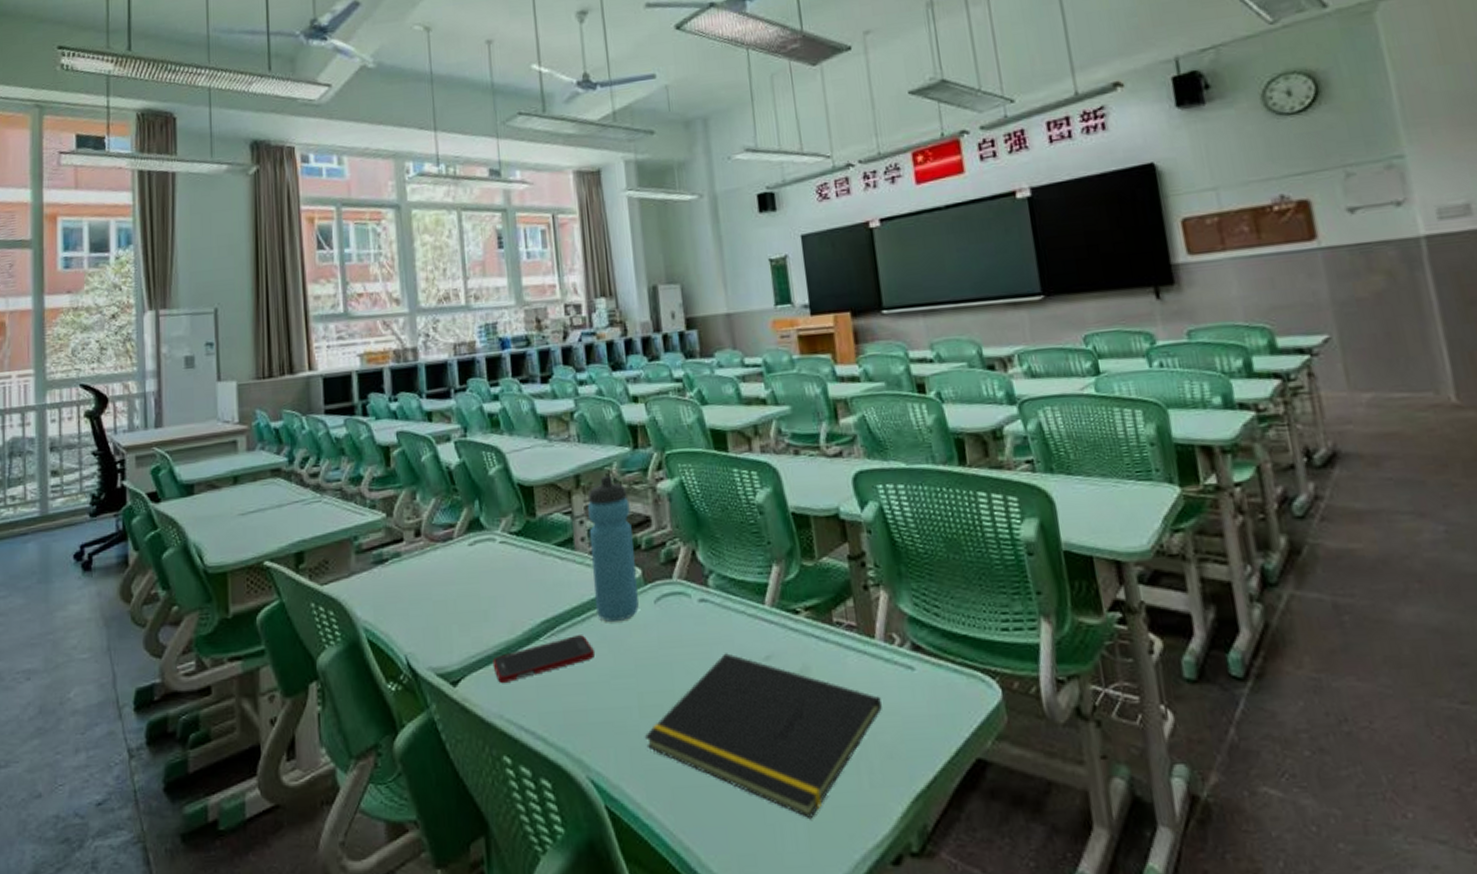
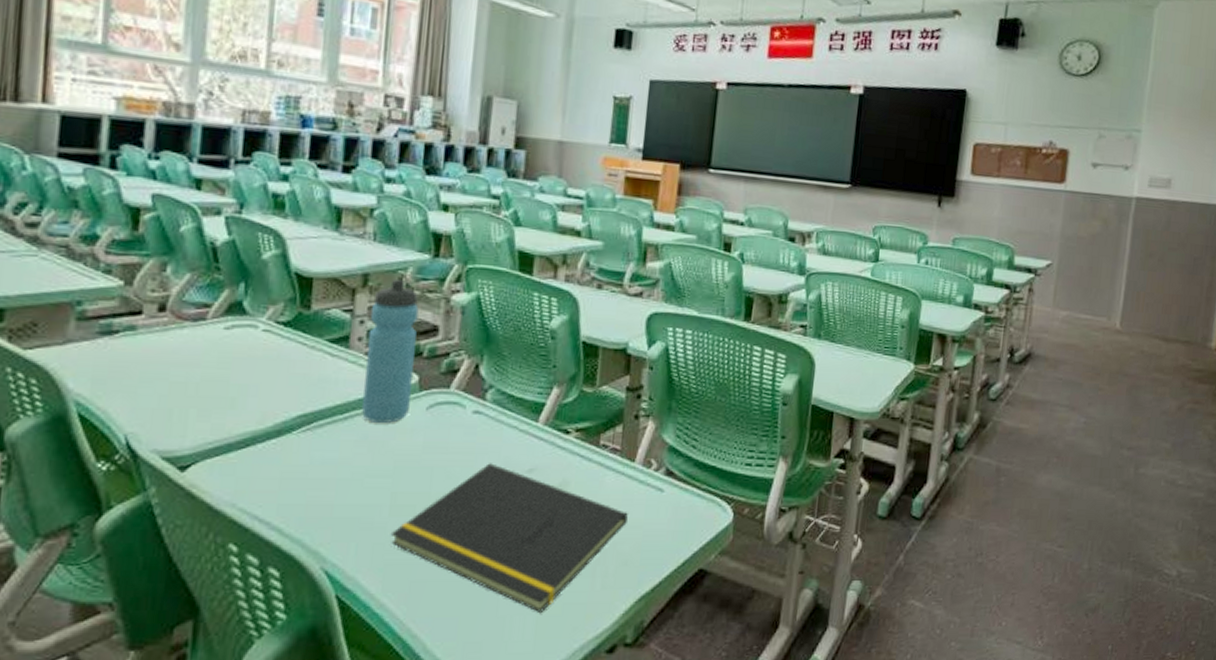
cell phone: present [492,635,594,684] -> none [232,432,352,473]

